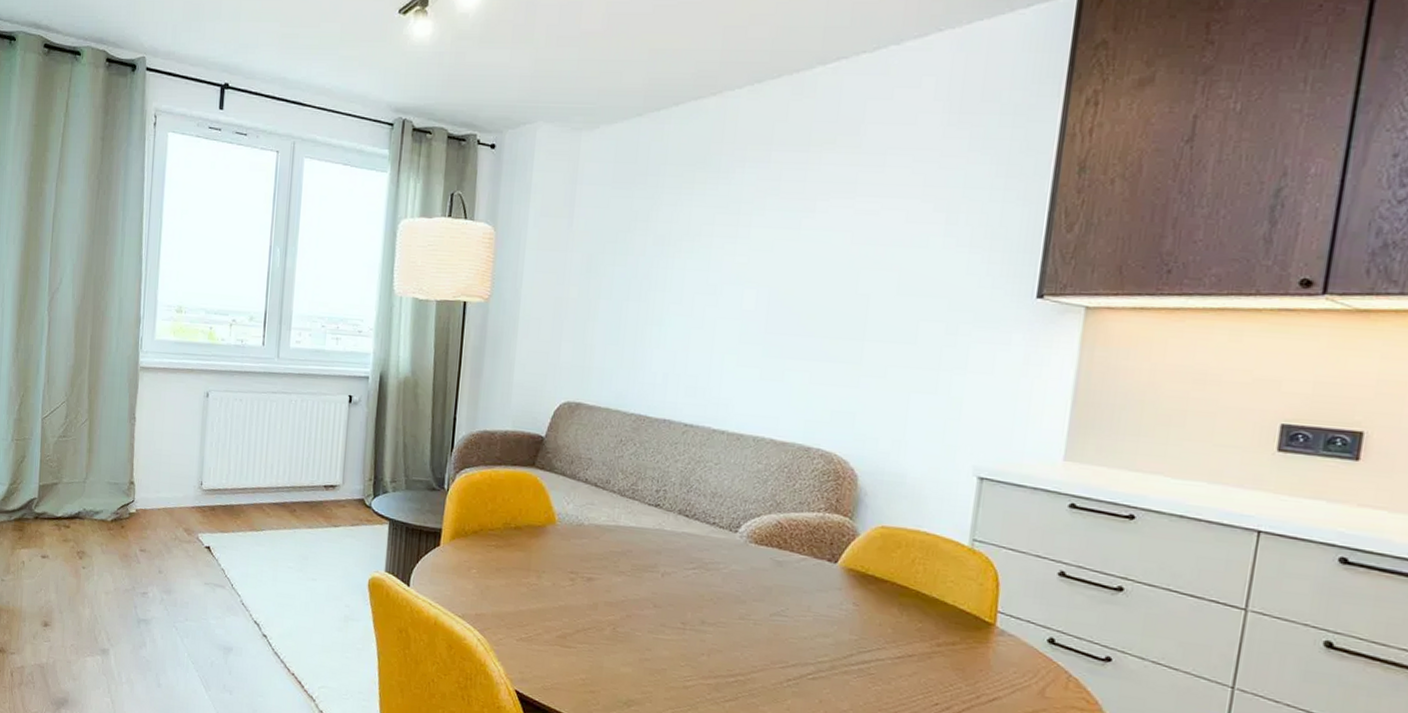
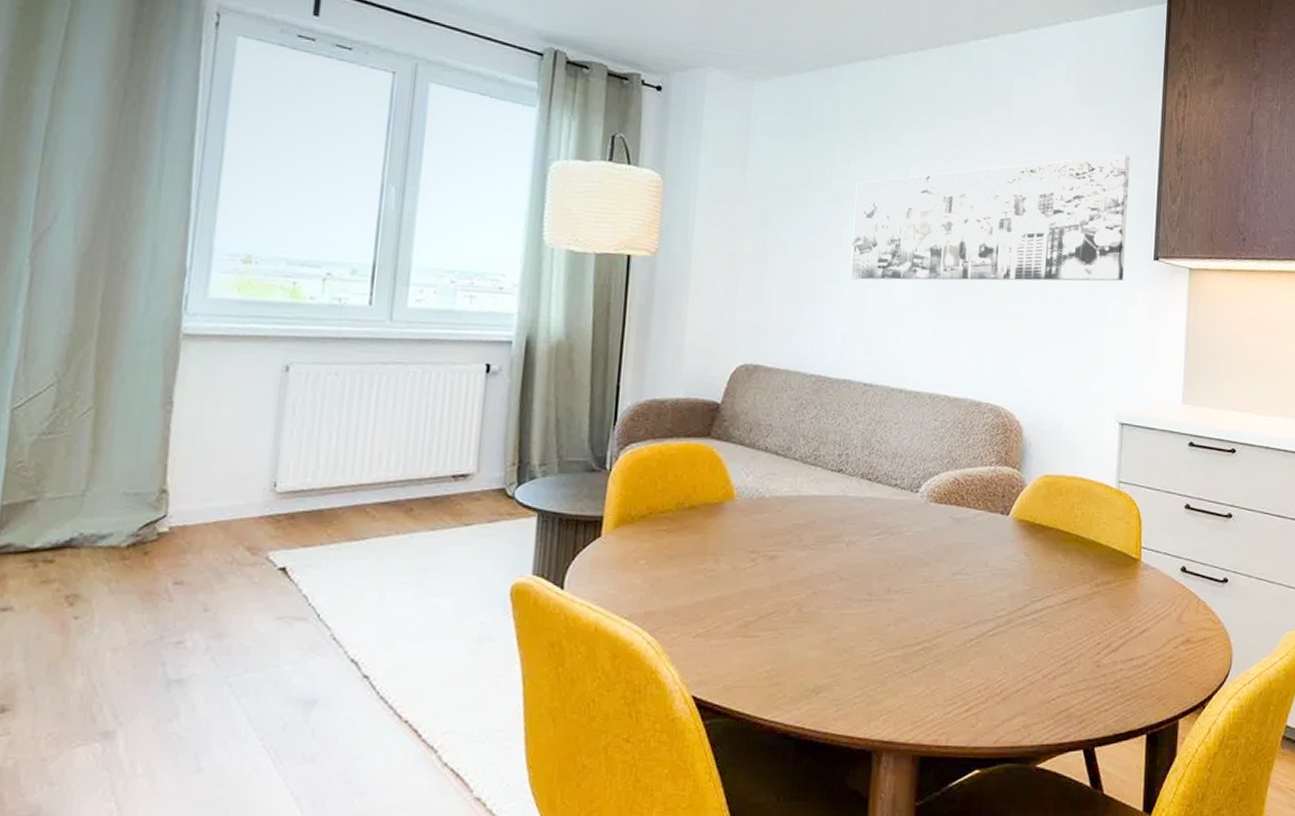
wall art: none [673,178,1013,323] -> present [850,154,1131,282]

